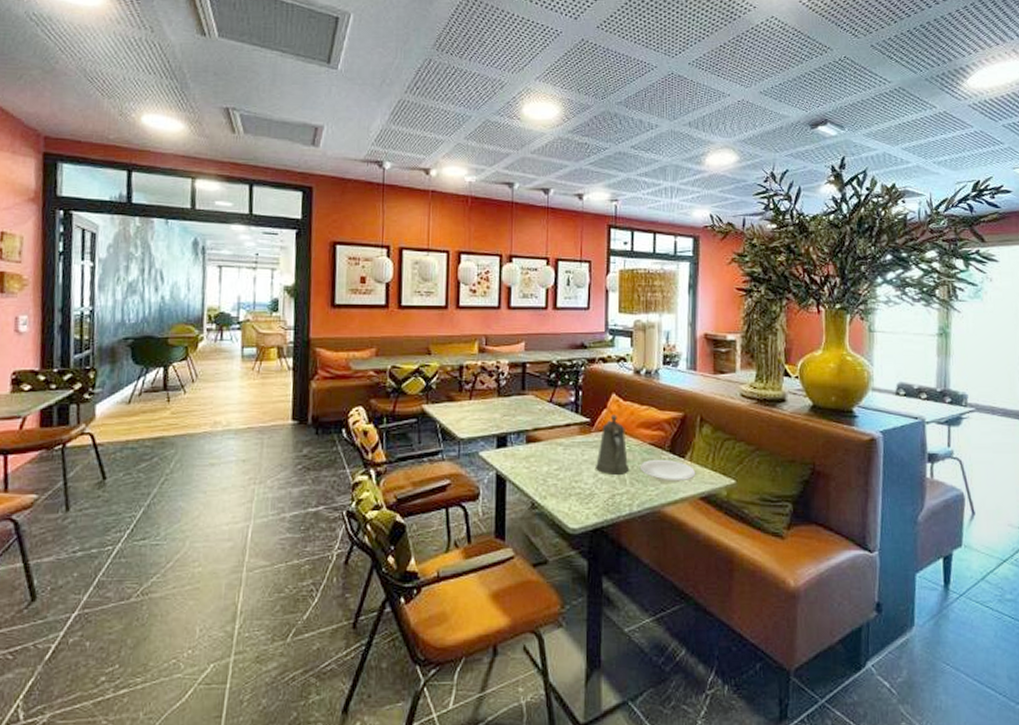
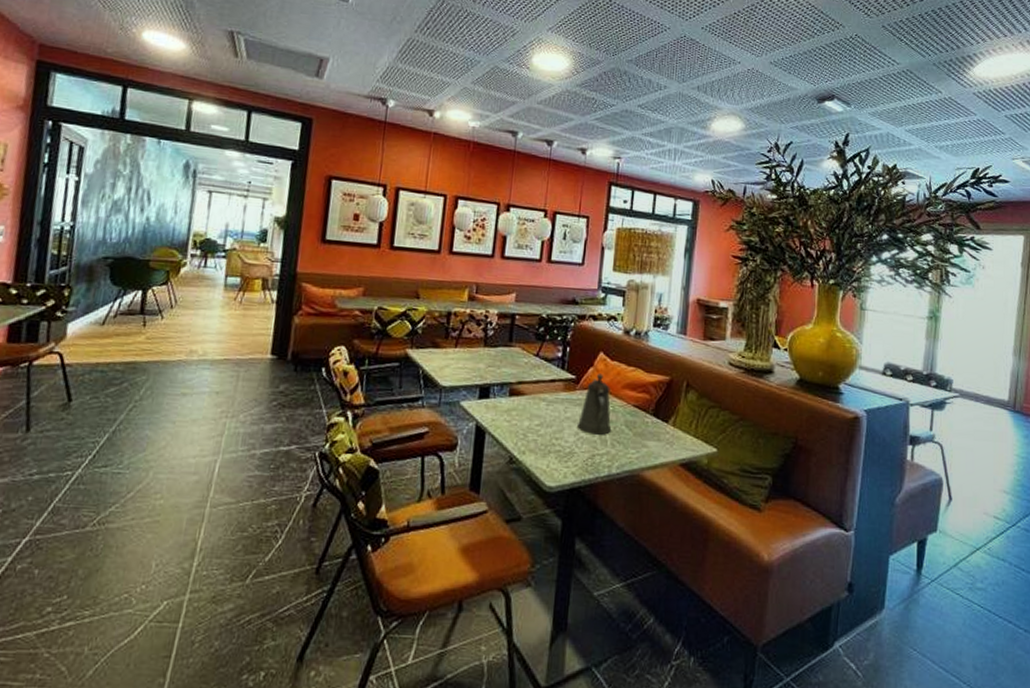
saucer: present [639,459,696,483] -> none [621,421,678,448]

